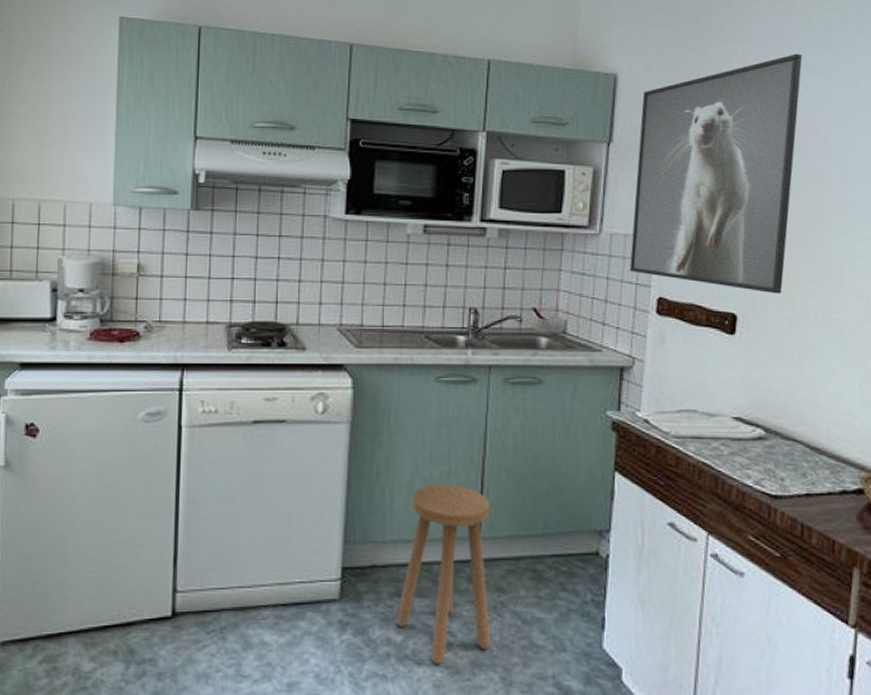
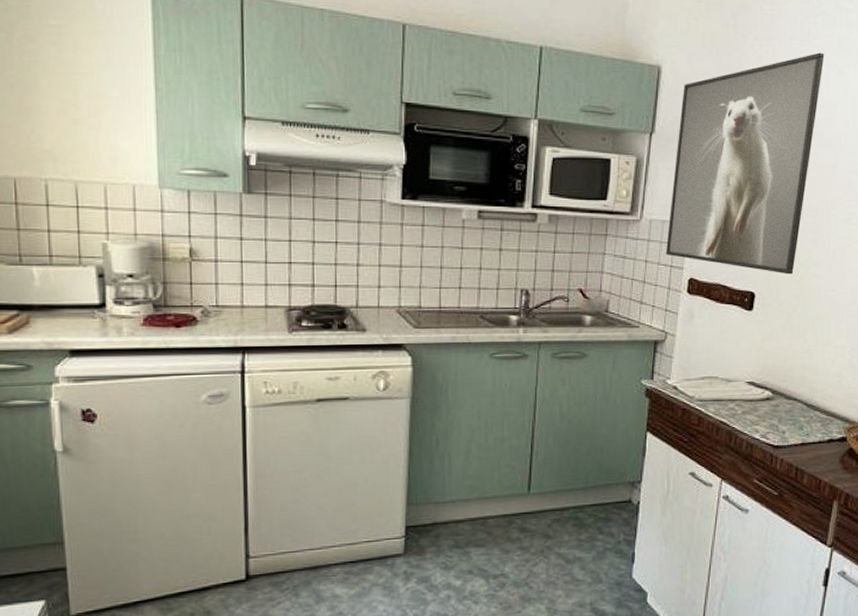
stool: present [396,484,490,665] -> none [455,449,539,602]

